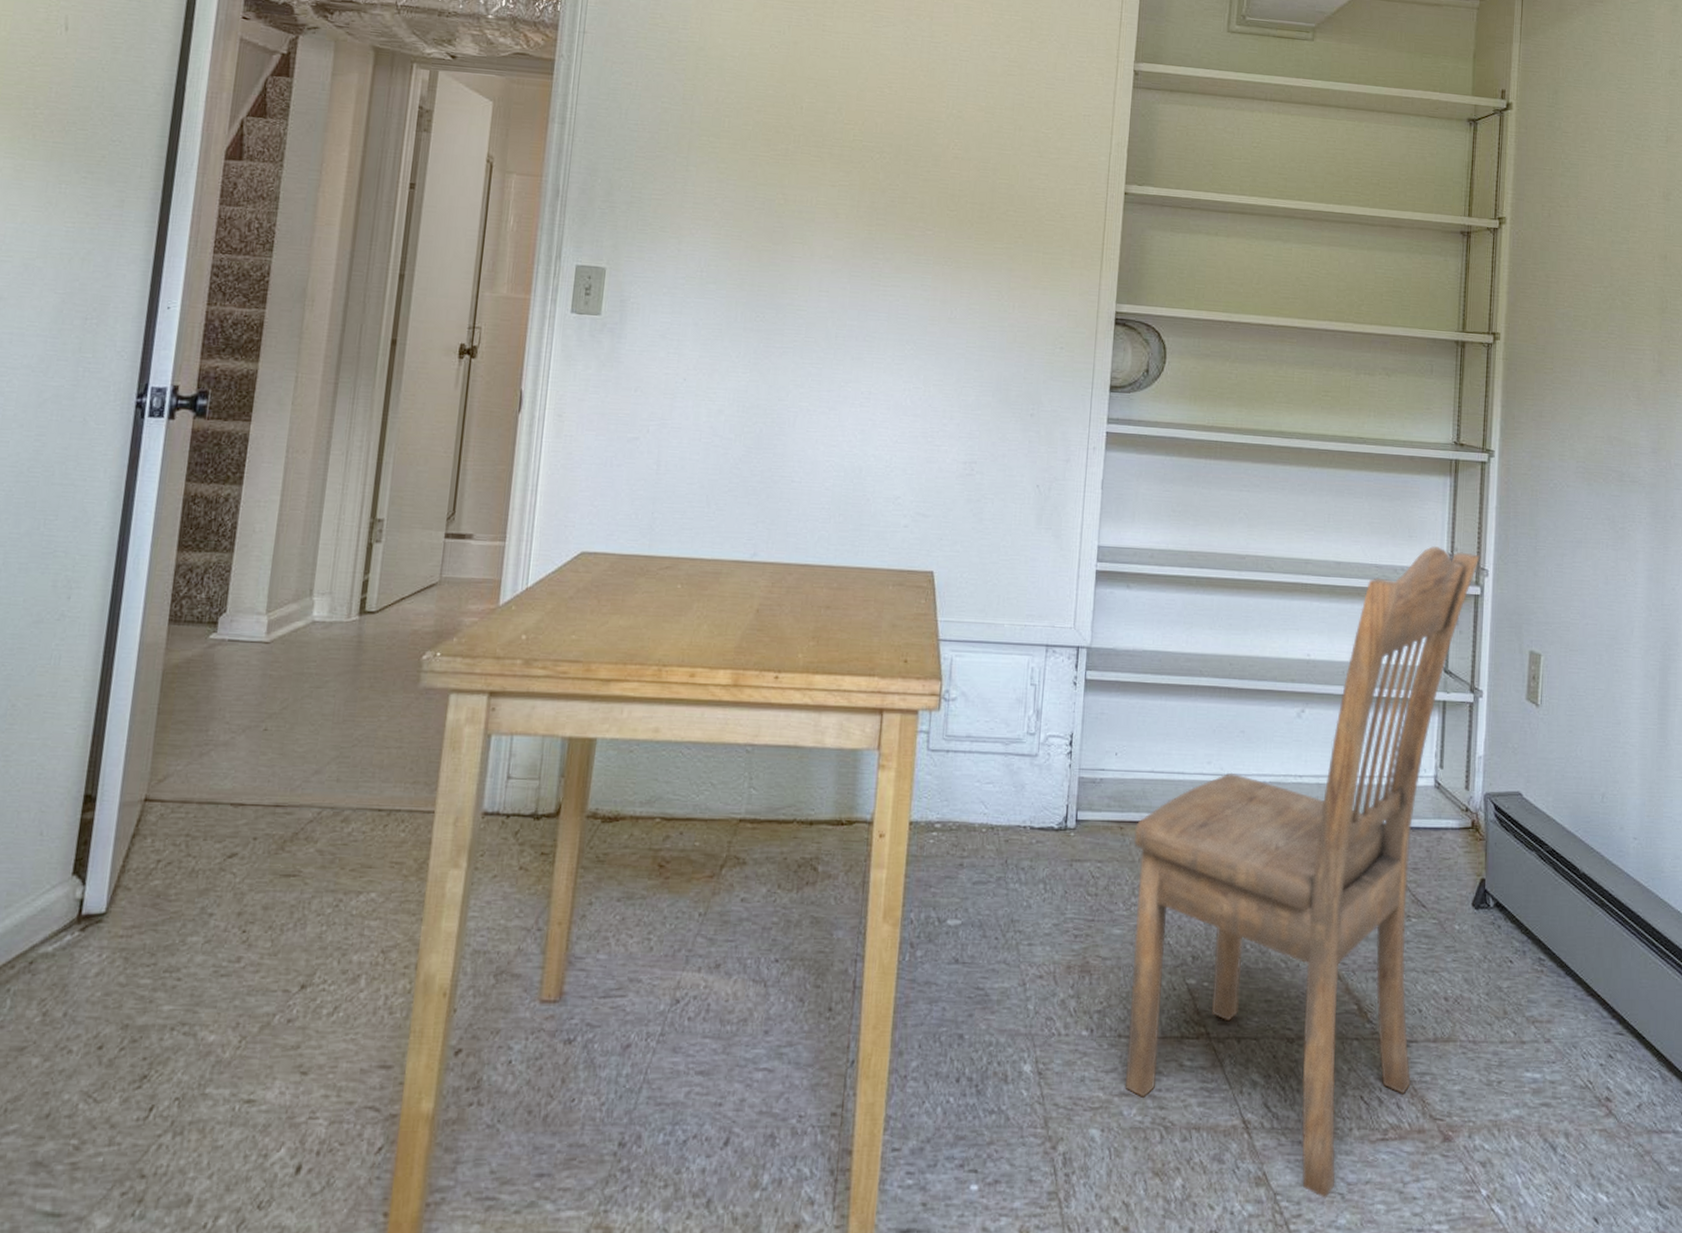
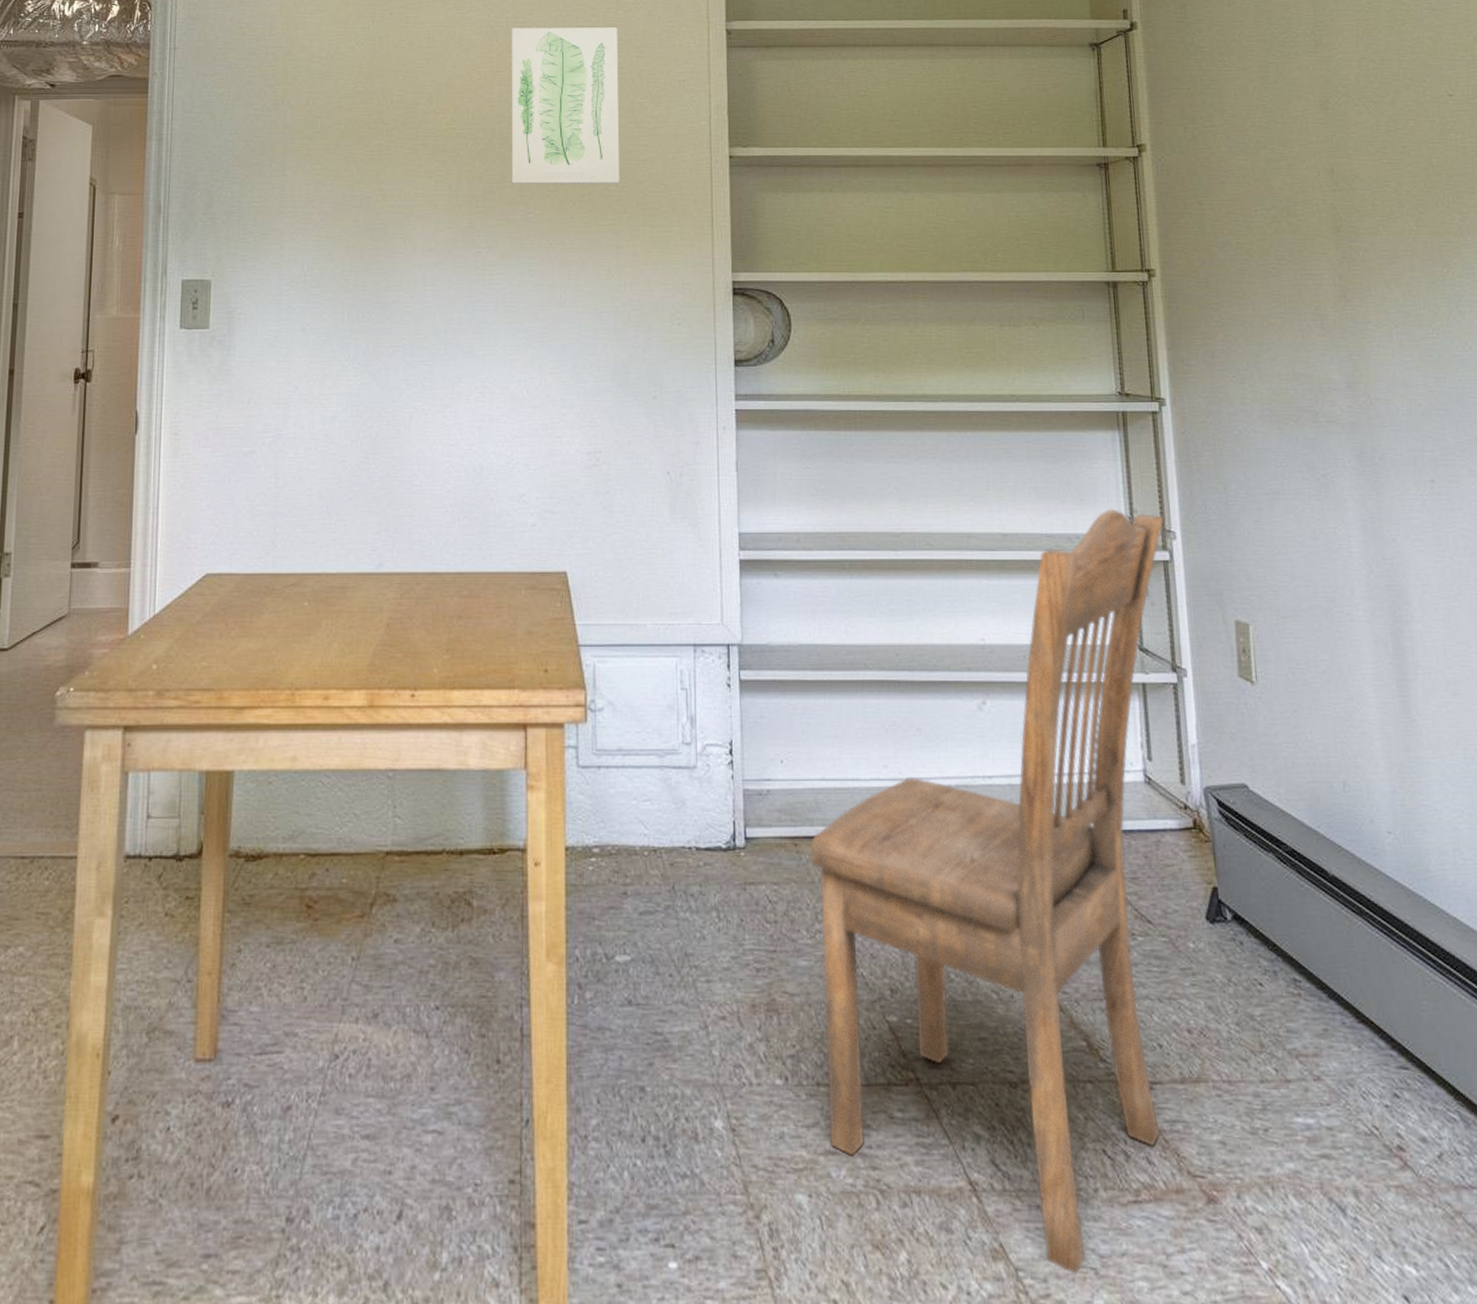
wall art: none [913,47,1030,210] -> present [511,27,619,185]

